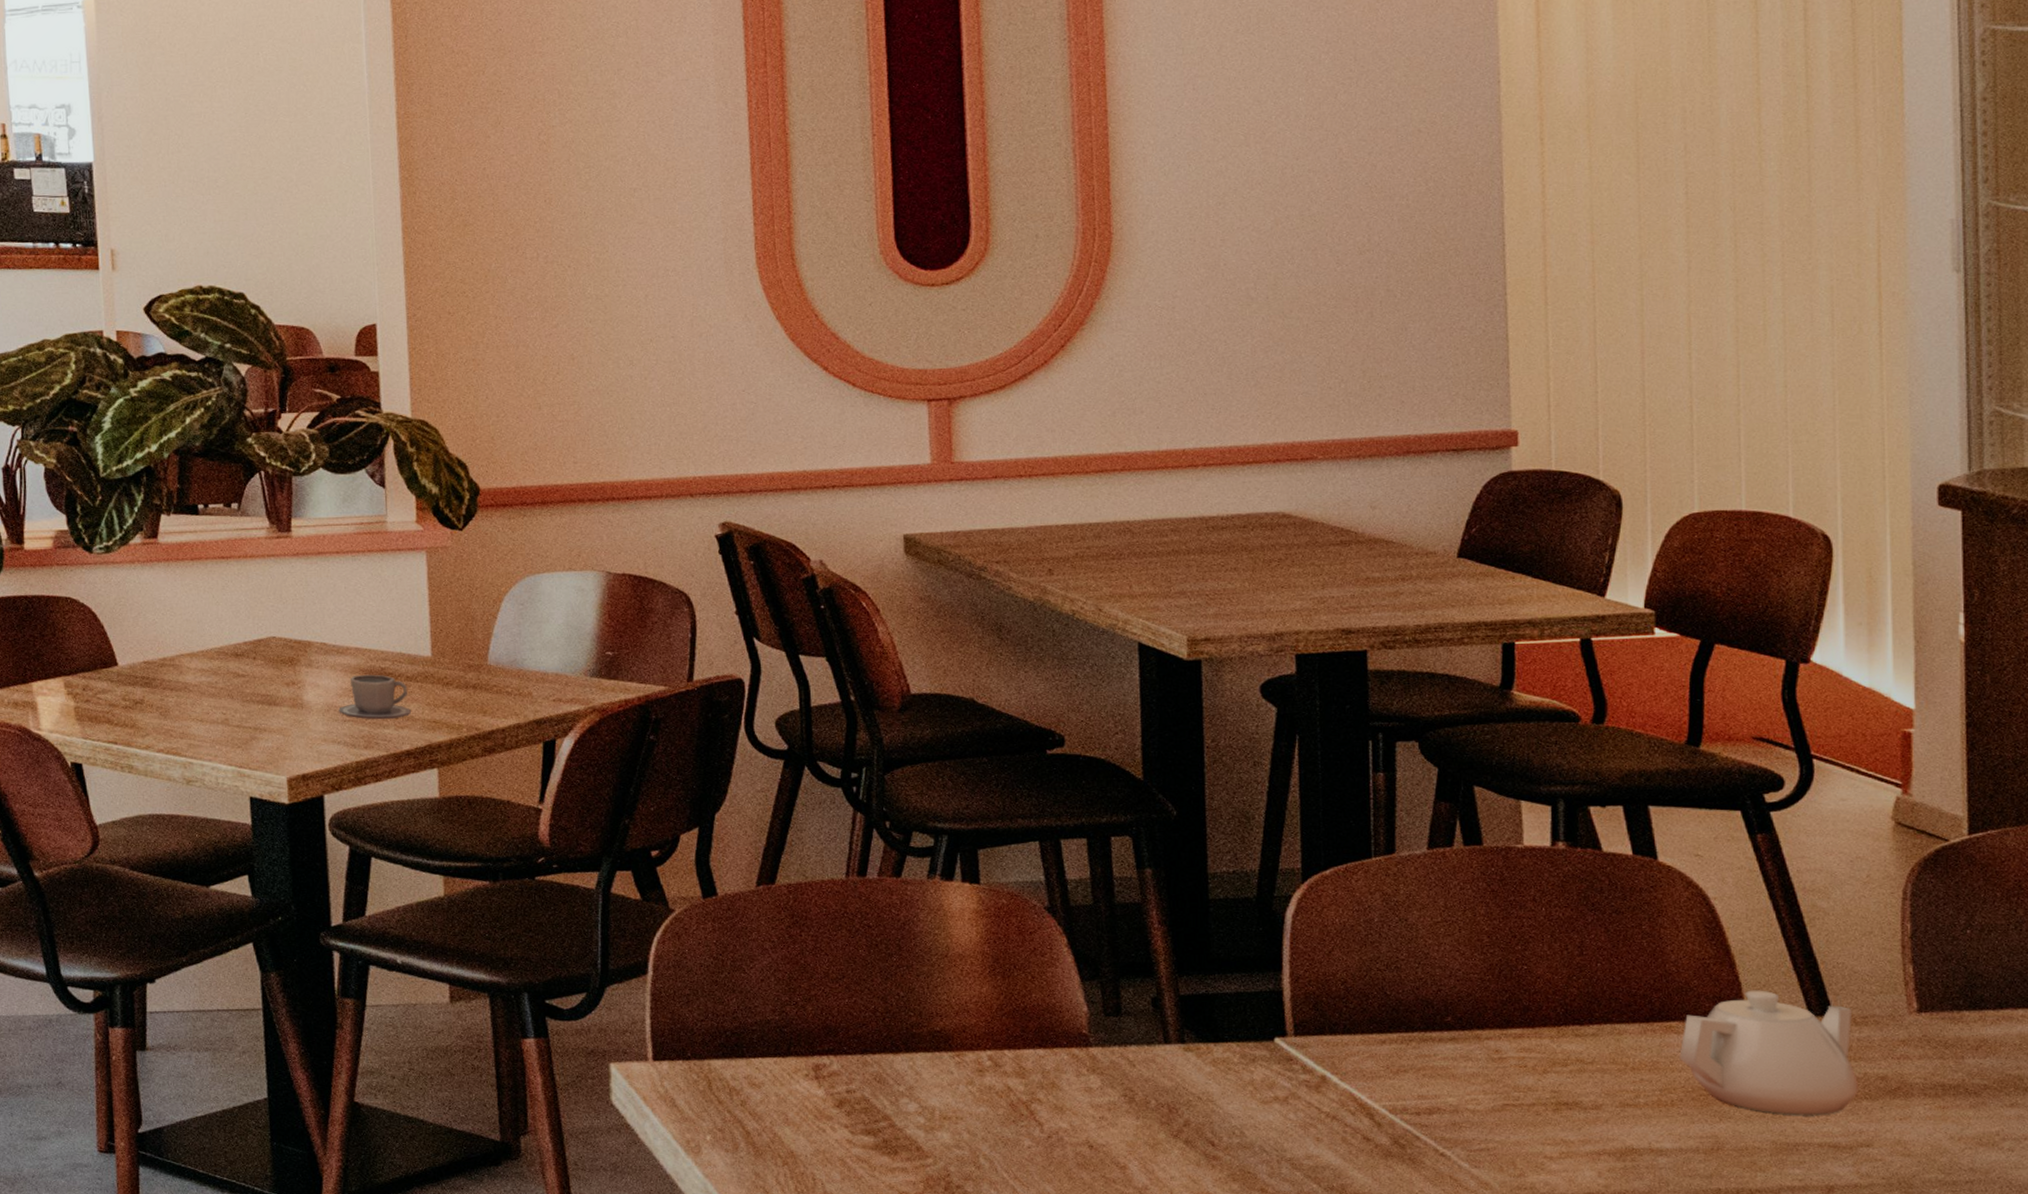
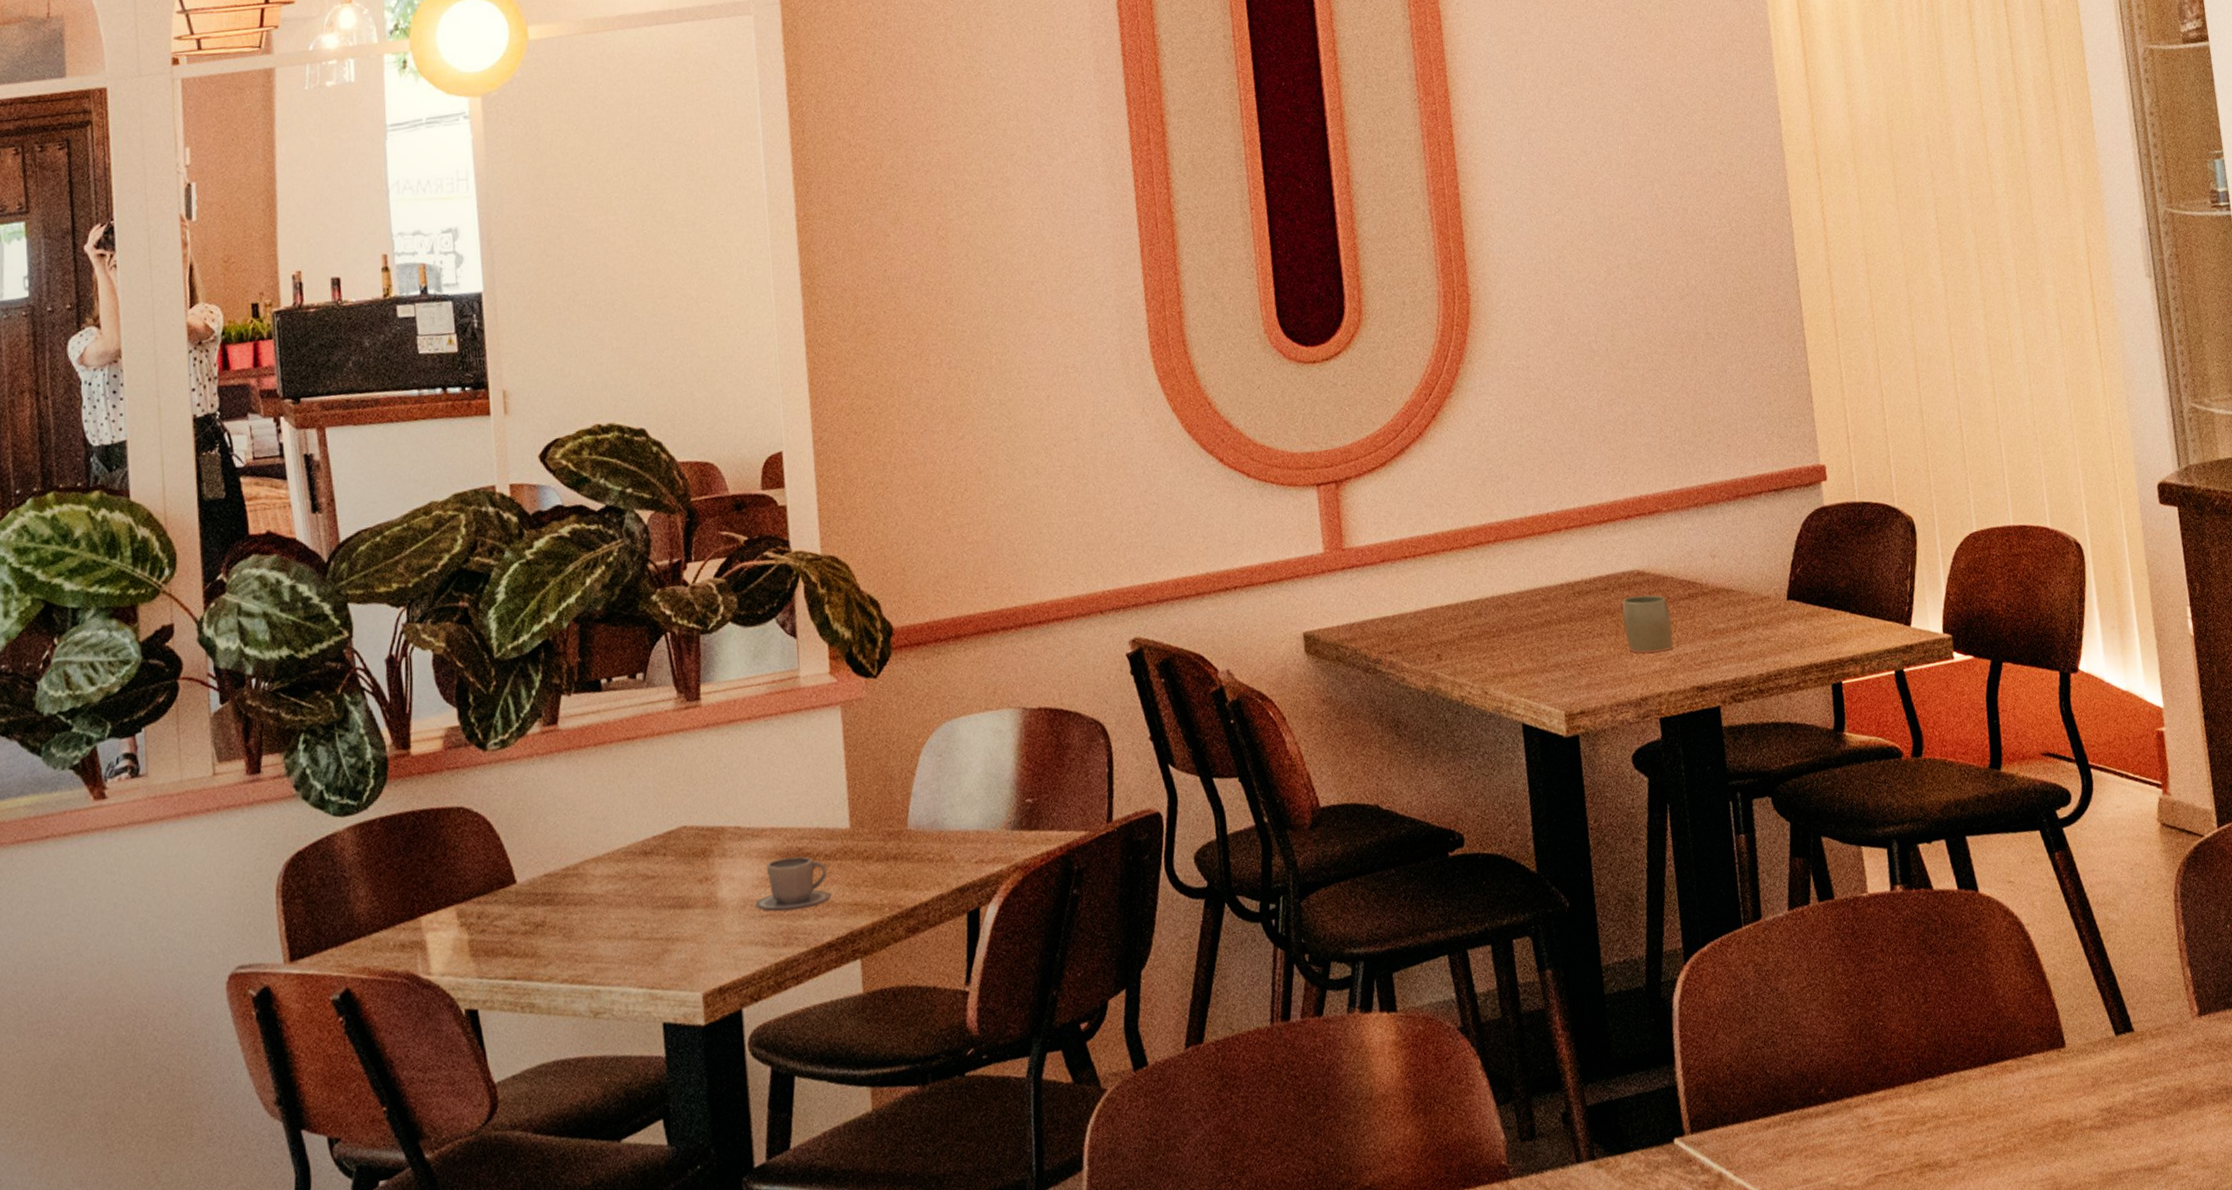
mug: none [1261,536,1318,593] -> present [1622,595,1673,654]
teapot: present [1679,990,1860,1115] -> none [2015,1014,2162,1143]

